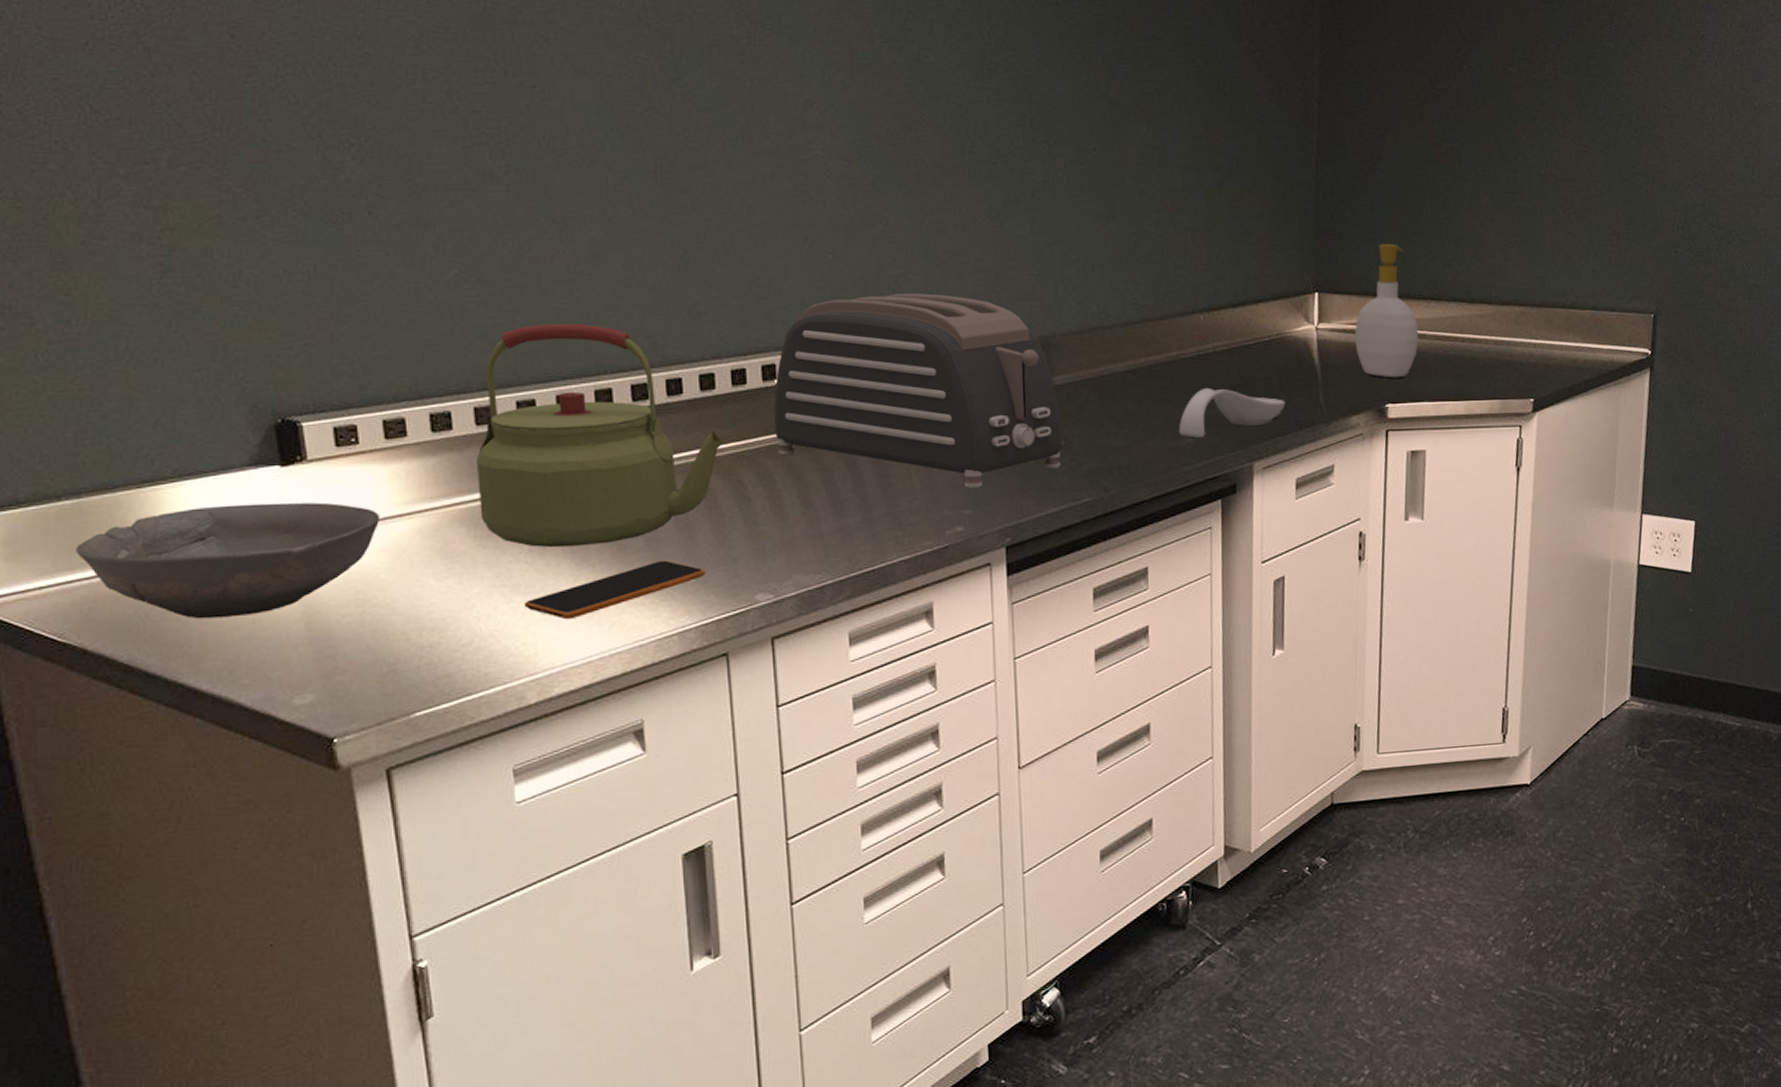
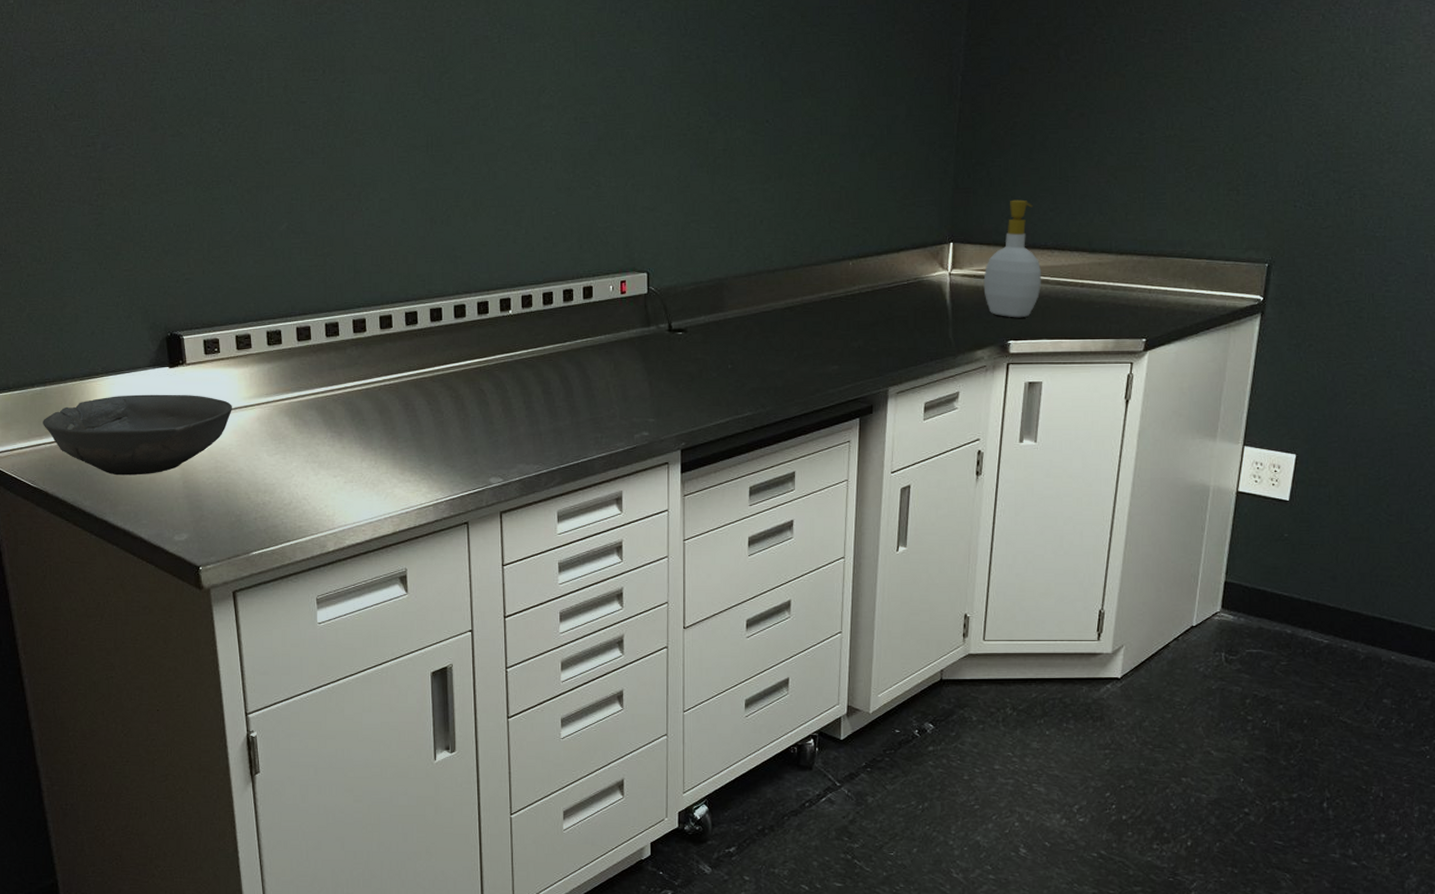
kettle: present [477,323,724,548] -> none [298,264,471,435]
smartphone: present [523,560,705,620] -> none [327,448,454,490]
toaster: present [774,293,1062,488] -> none [508,242,730,401]
spoon rest: present [1178,387,1286,438] -> none [826,323,919,365]

